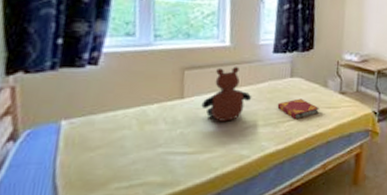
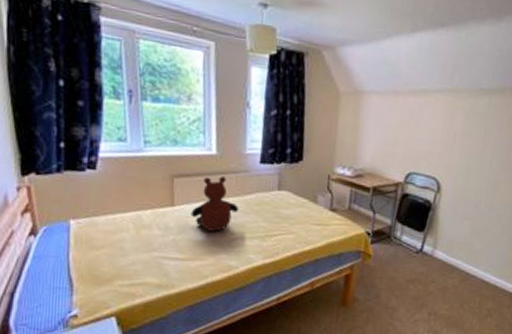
hardback book: present [277,98,320,120] -> none [264,213,309,235]

